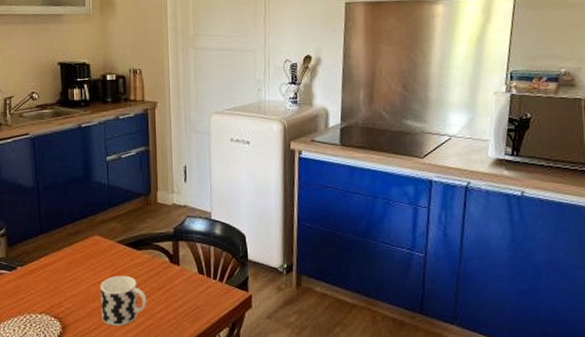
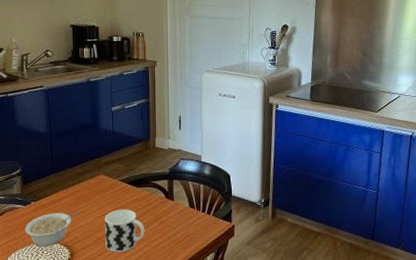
legume: none [10,277,71,319] -> present [24,211,79,247]

